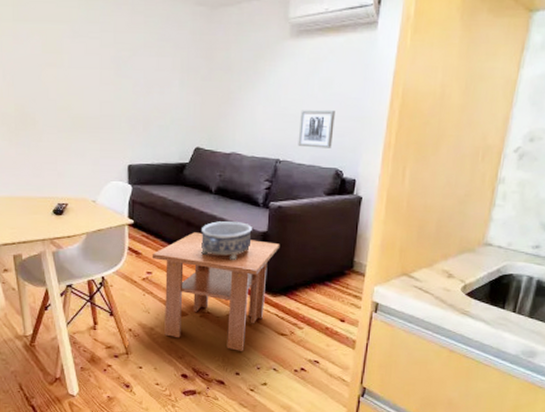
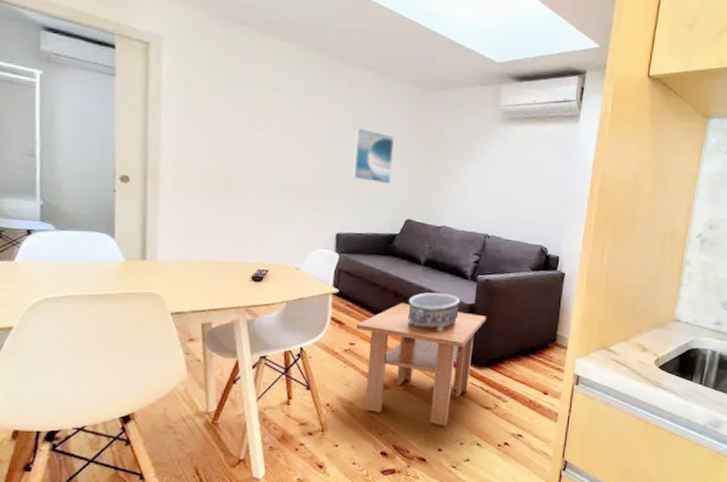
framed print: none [140,55,180,111] -> present [352,128,394,184]
wall art: present [298,109,335,148] -> none [506,189,541,227]

